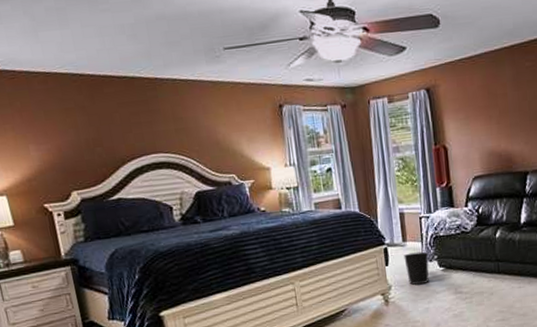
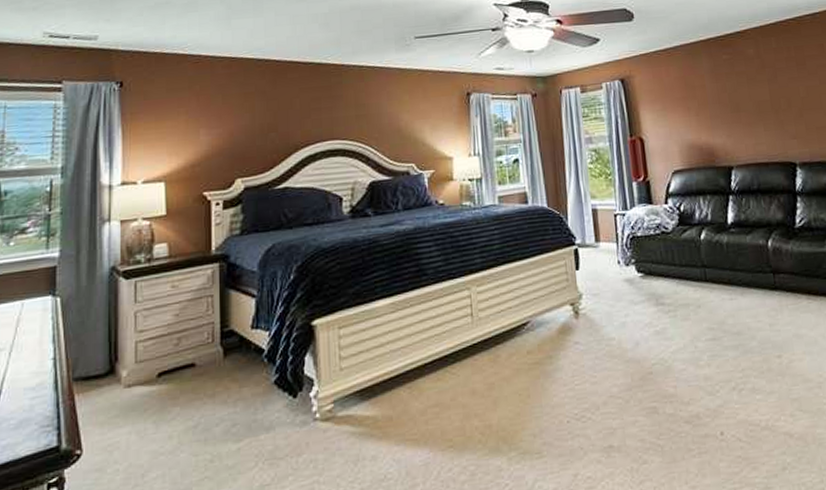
wastebasket: present [404,251,429,285] -> none [596,254,626,294]

